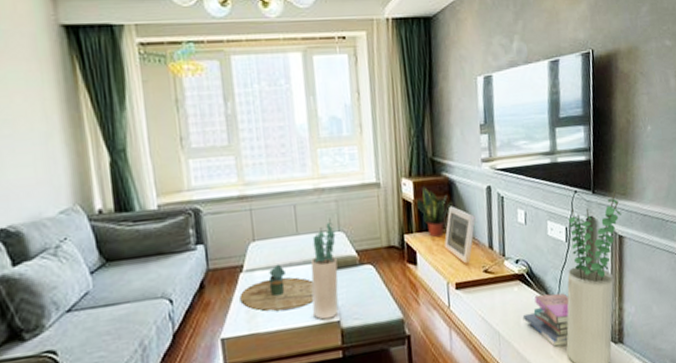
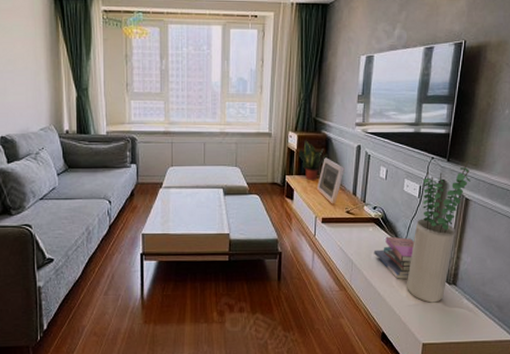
decorative tray: present [239,264,314,312] -> none [158,185,213,220]
vase: present [310,218,339,320] -> none [209,156,233,231]

